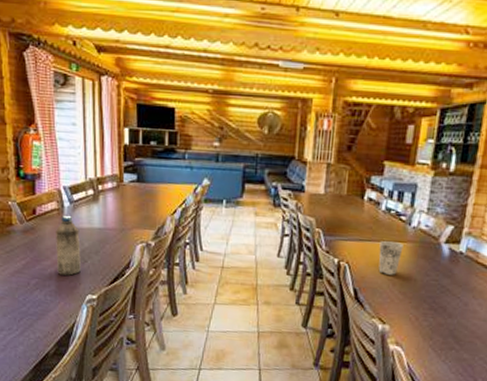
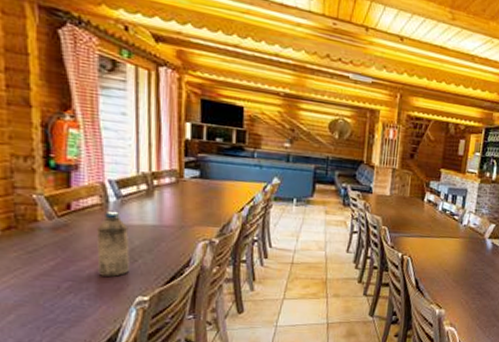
cup: present [378,240,404,276] -> none [436,236,457,267]

